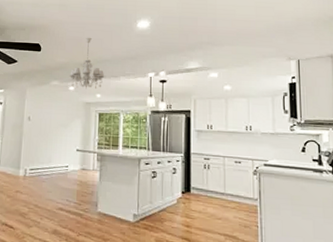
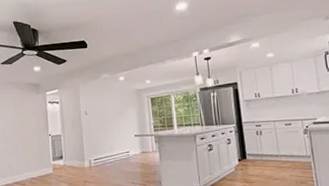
chandelier: present [70,37,104,89] -> none [118,27,151,77]

